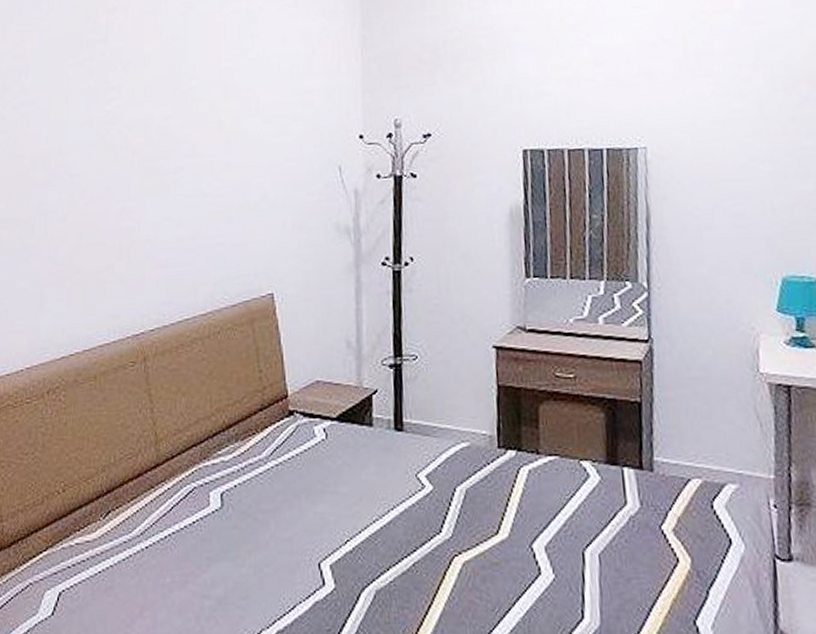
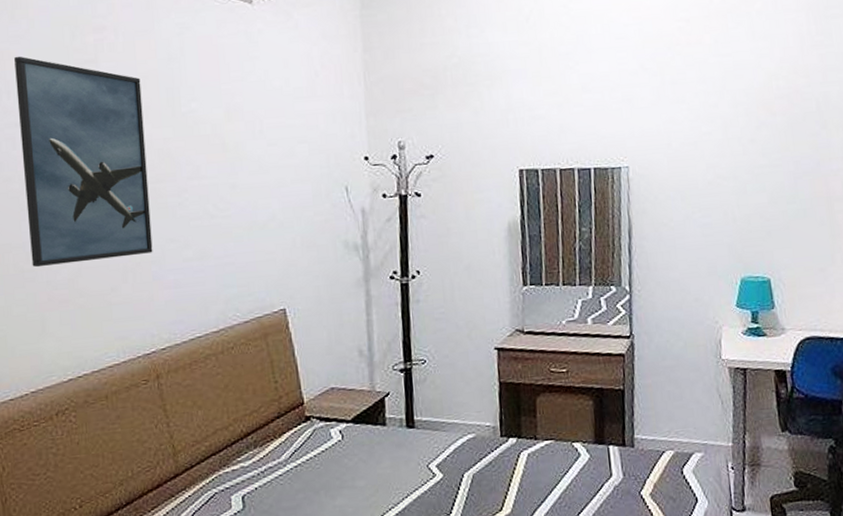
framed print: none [34,37,148,243] -> present [14,56,153,268]

